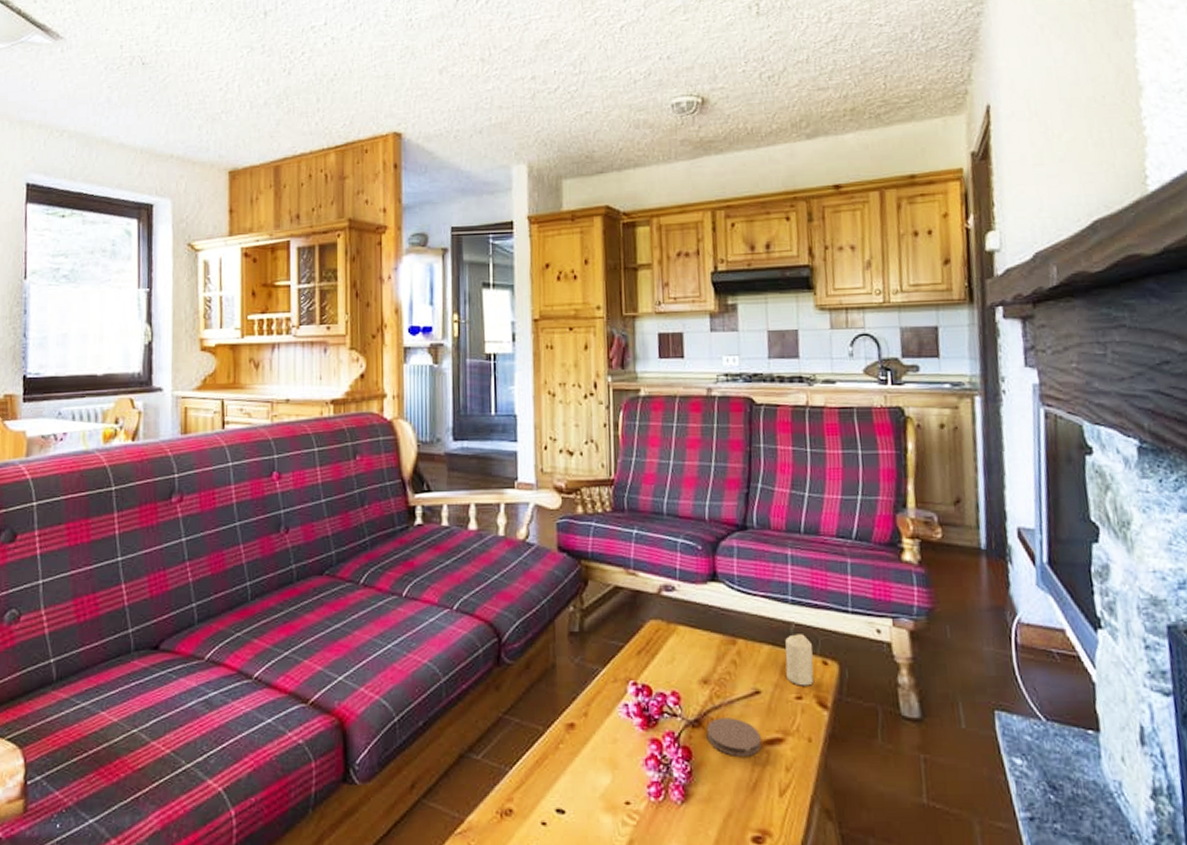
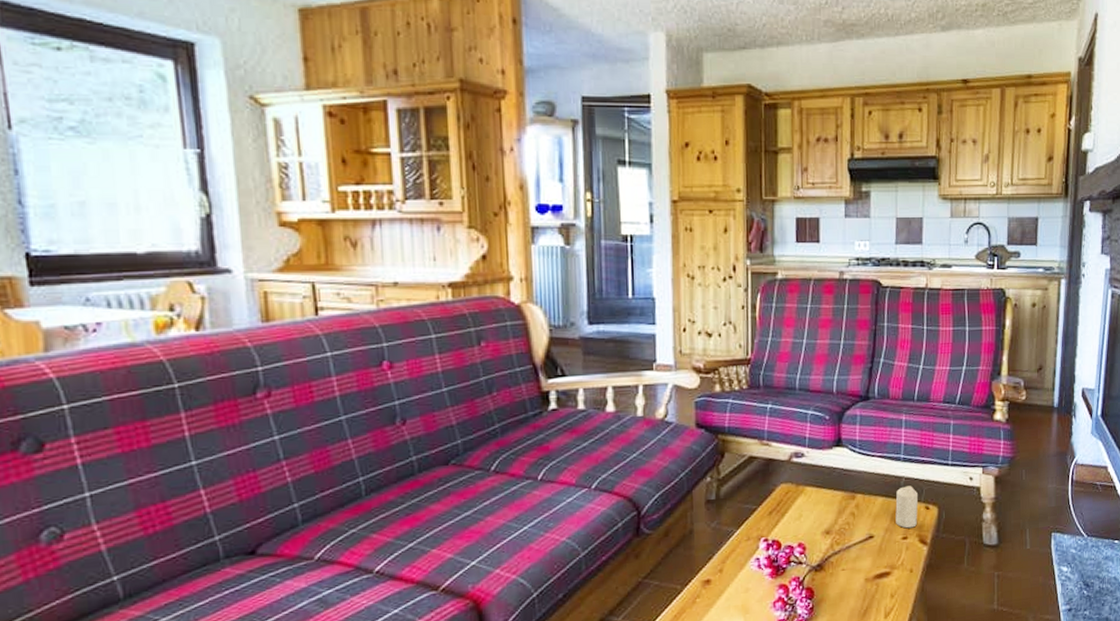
coaster: present [706,717,761,756] -> none [827,560,872,591]

